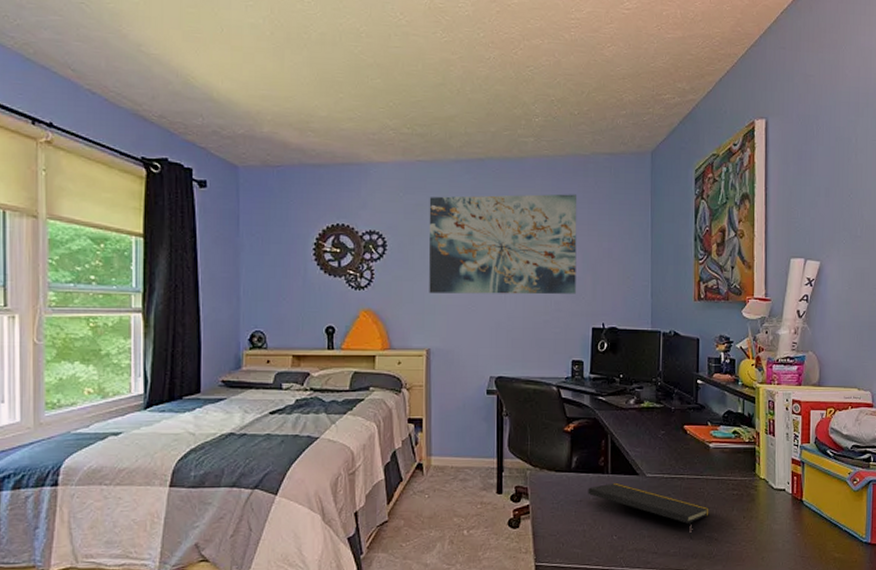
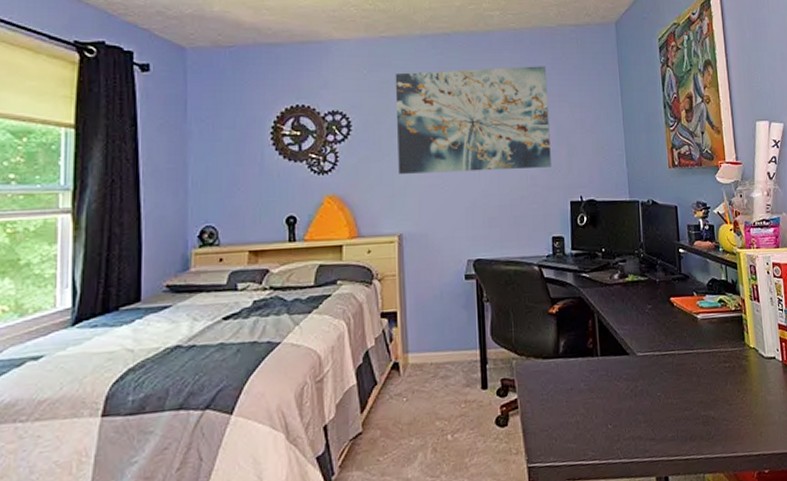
notepad: present [588,482,709,539] -> none [578,365,704,420]

